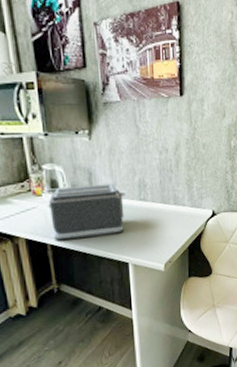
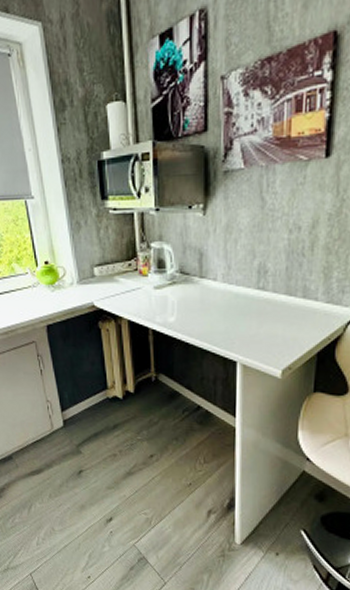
toaster: present [49,183,126,241] -> none [155,267,241,327]

